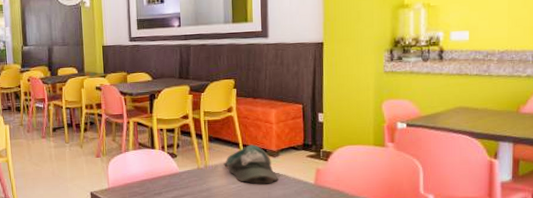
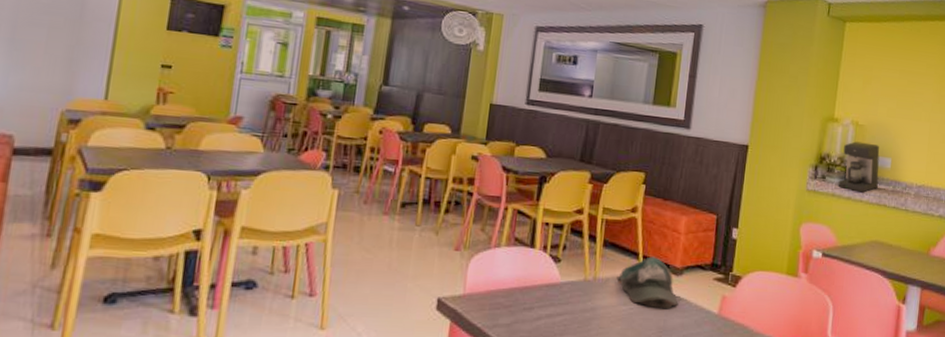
coffee maker: none [415,20,458,67] -> present [838,141,880,193]

